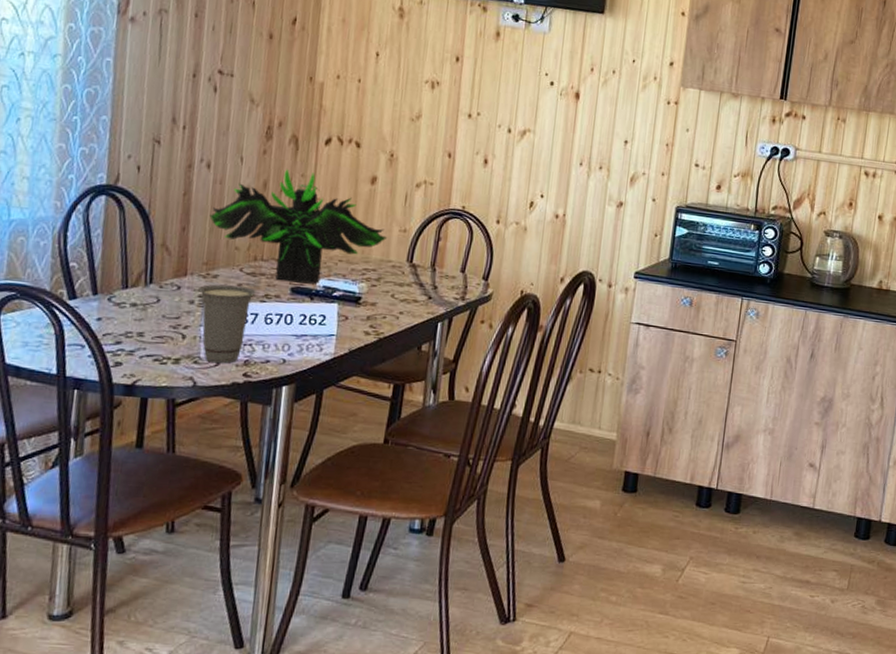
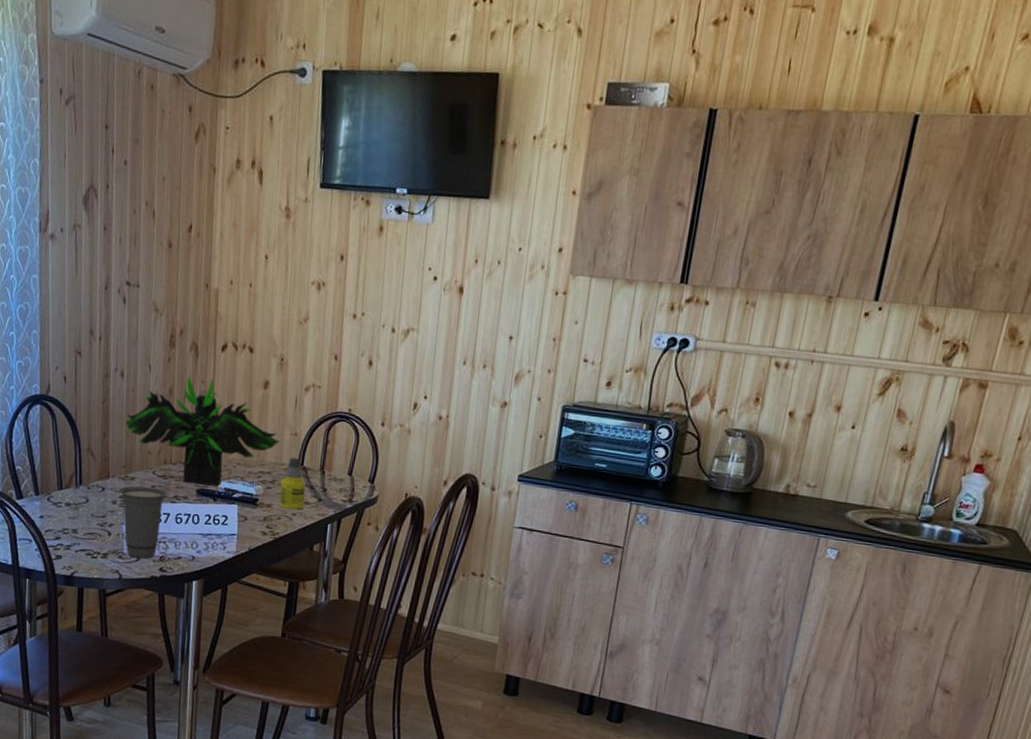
bottle: none [384,254,415,308] -> present [279,457,306,510]

